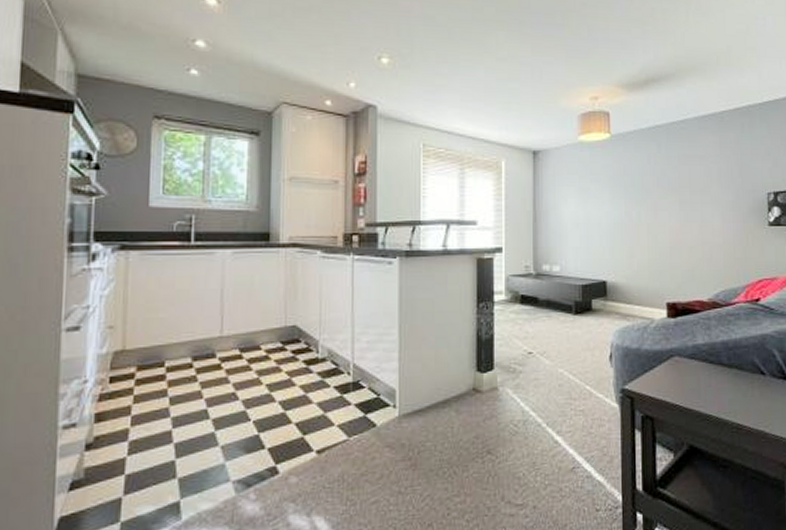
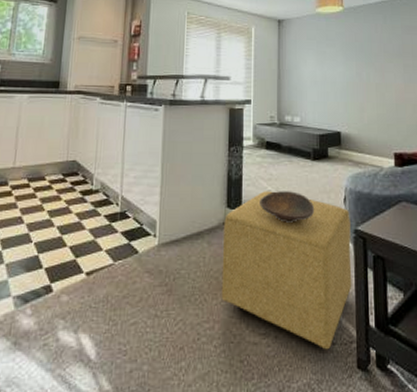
ottoman: none [473,351,618,517] -> present [221,191,352,350]
decorative bowl: none [514,350,577,385] -> present [260,191,315,222]

